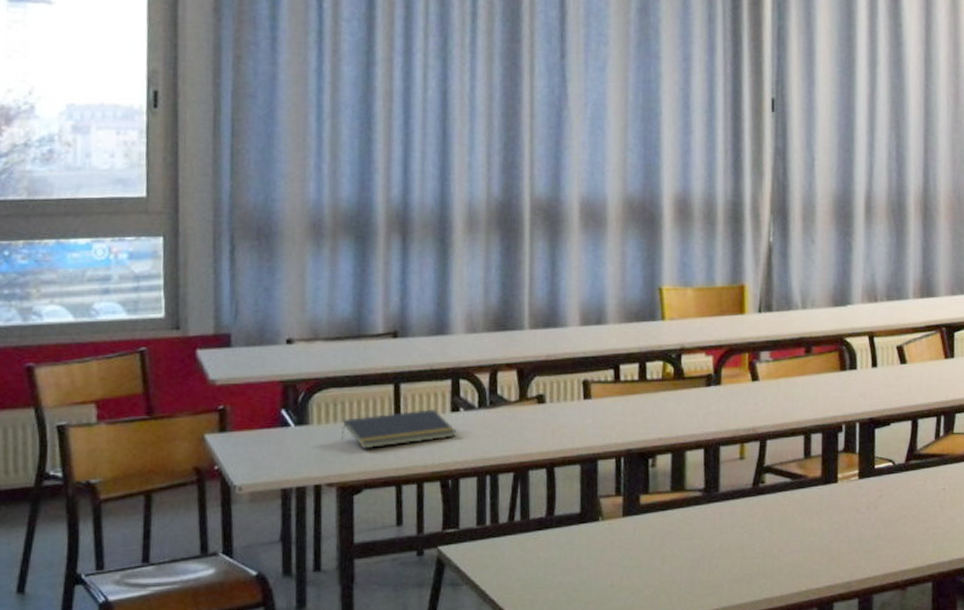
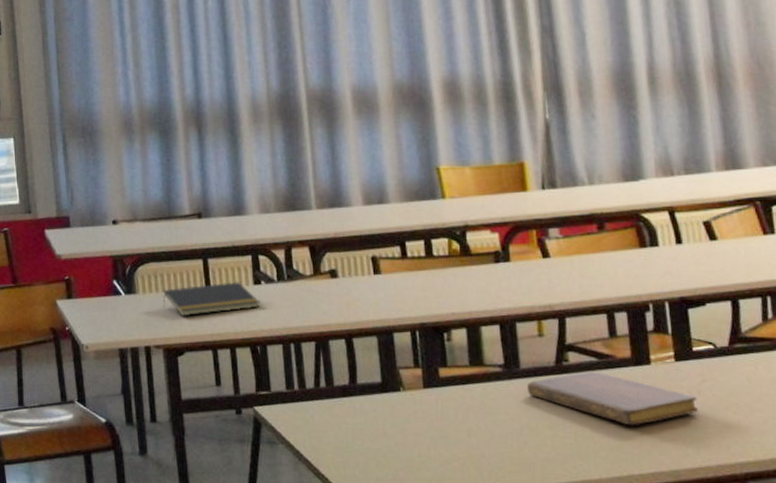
notebook: none [723,491,873,543] -> present [526,371,698,426]

